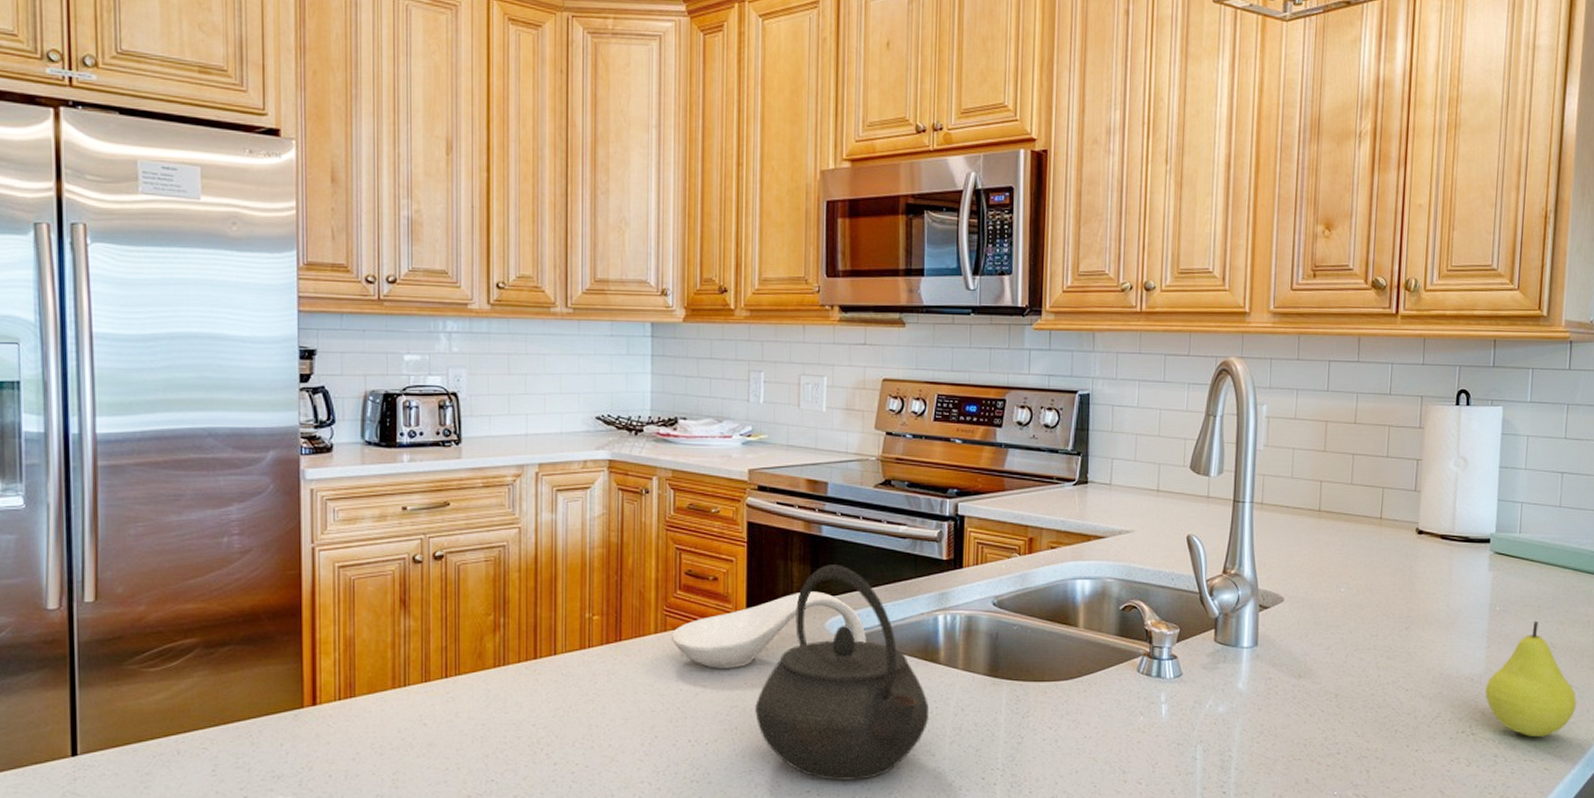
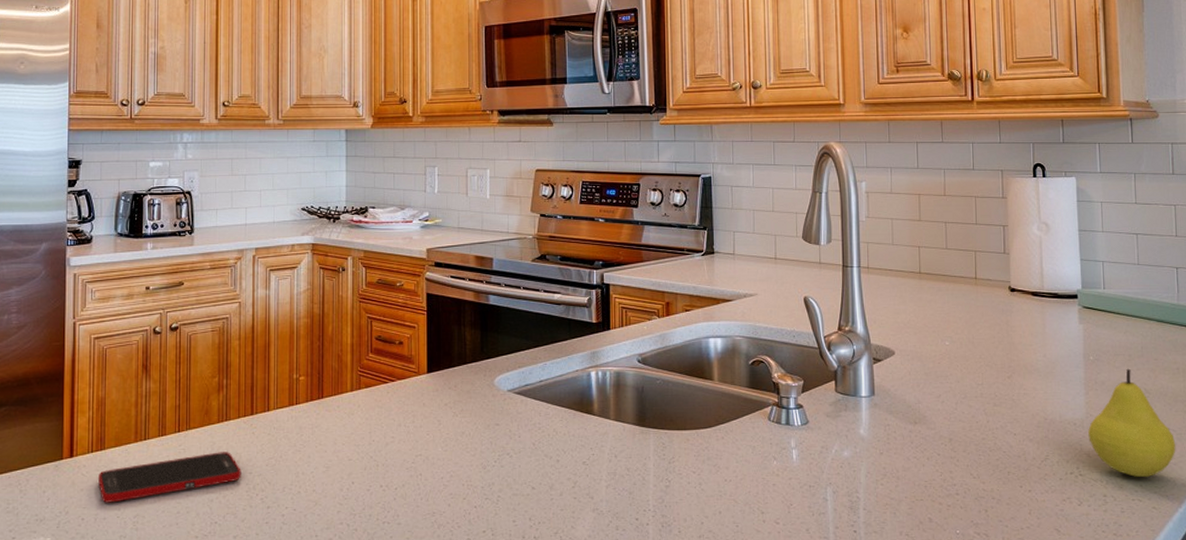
cell phone: none [348,701,523,758] -> present [98,452,241,503]
spoon rest: present [671,591,866,668] -> none [364,352,530,421]
kettle: present [755,565,930,780] -> none [437,329,587,521]

